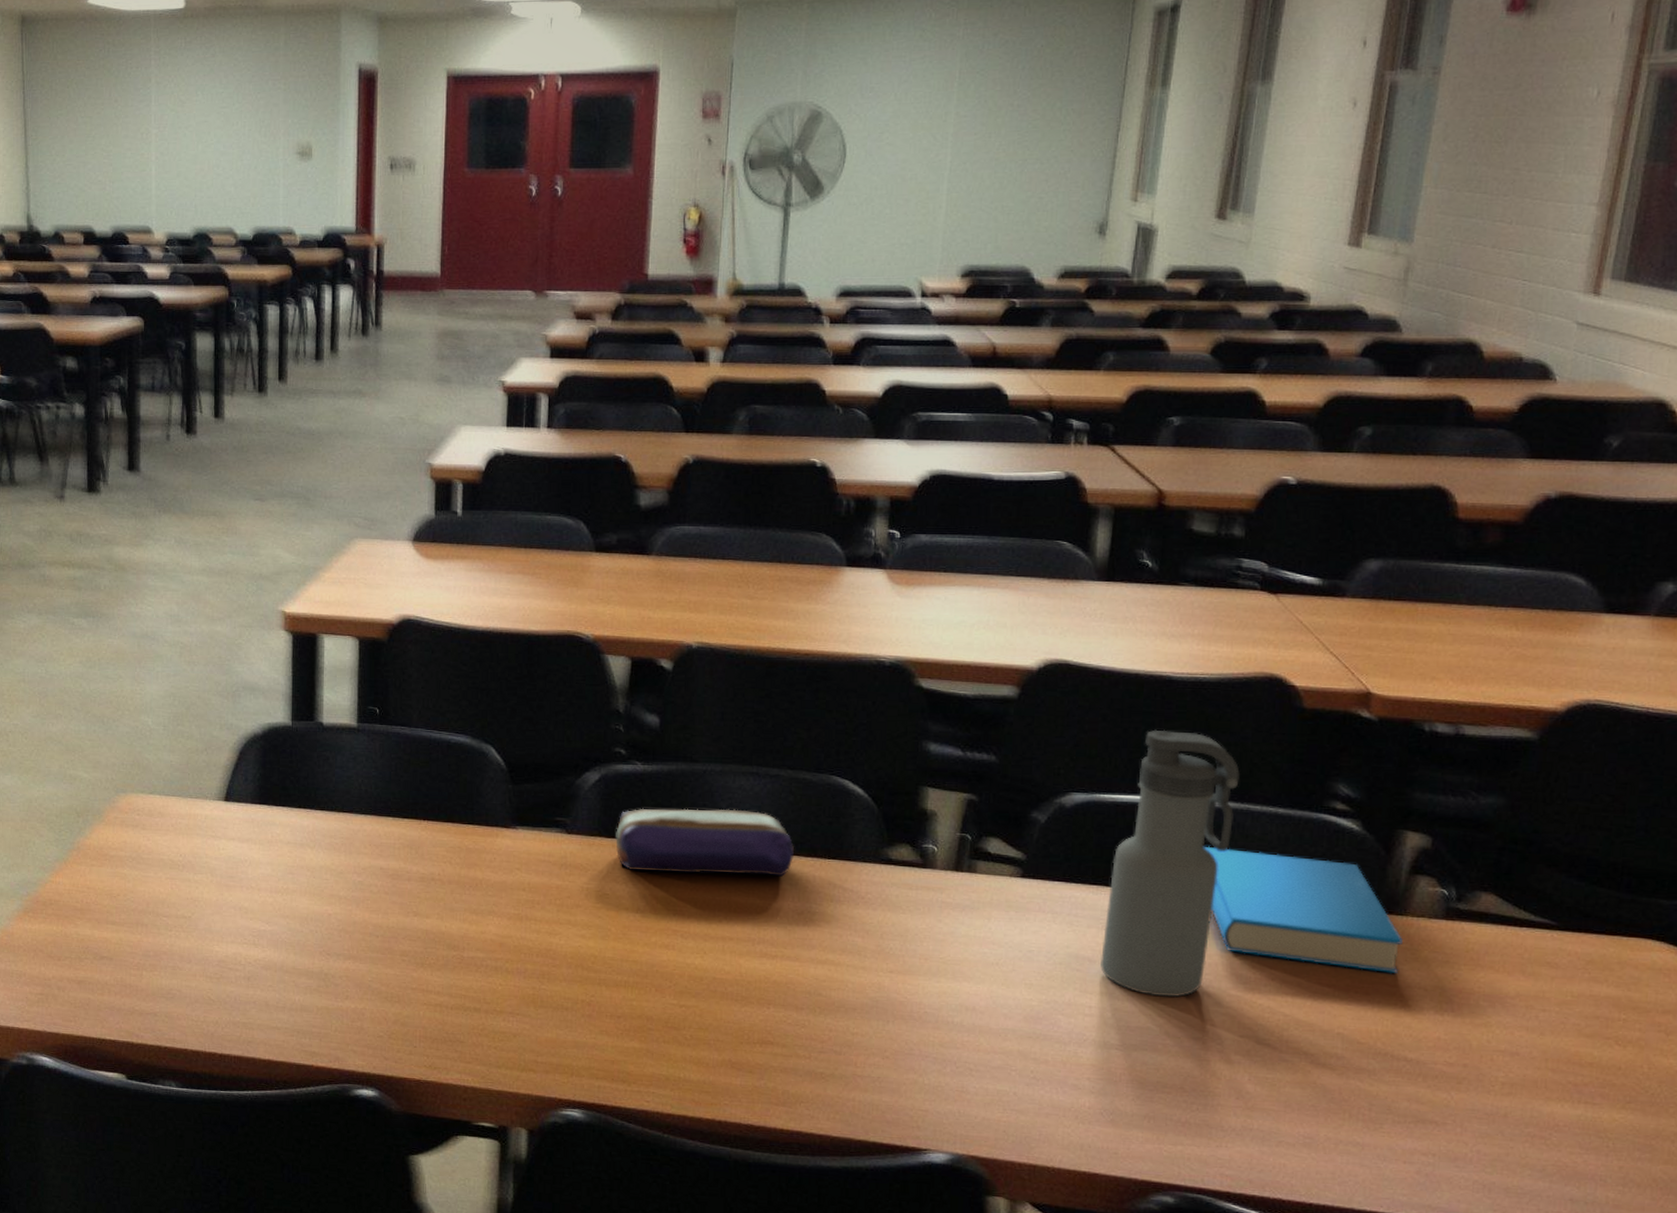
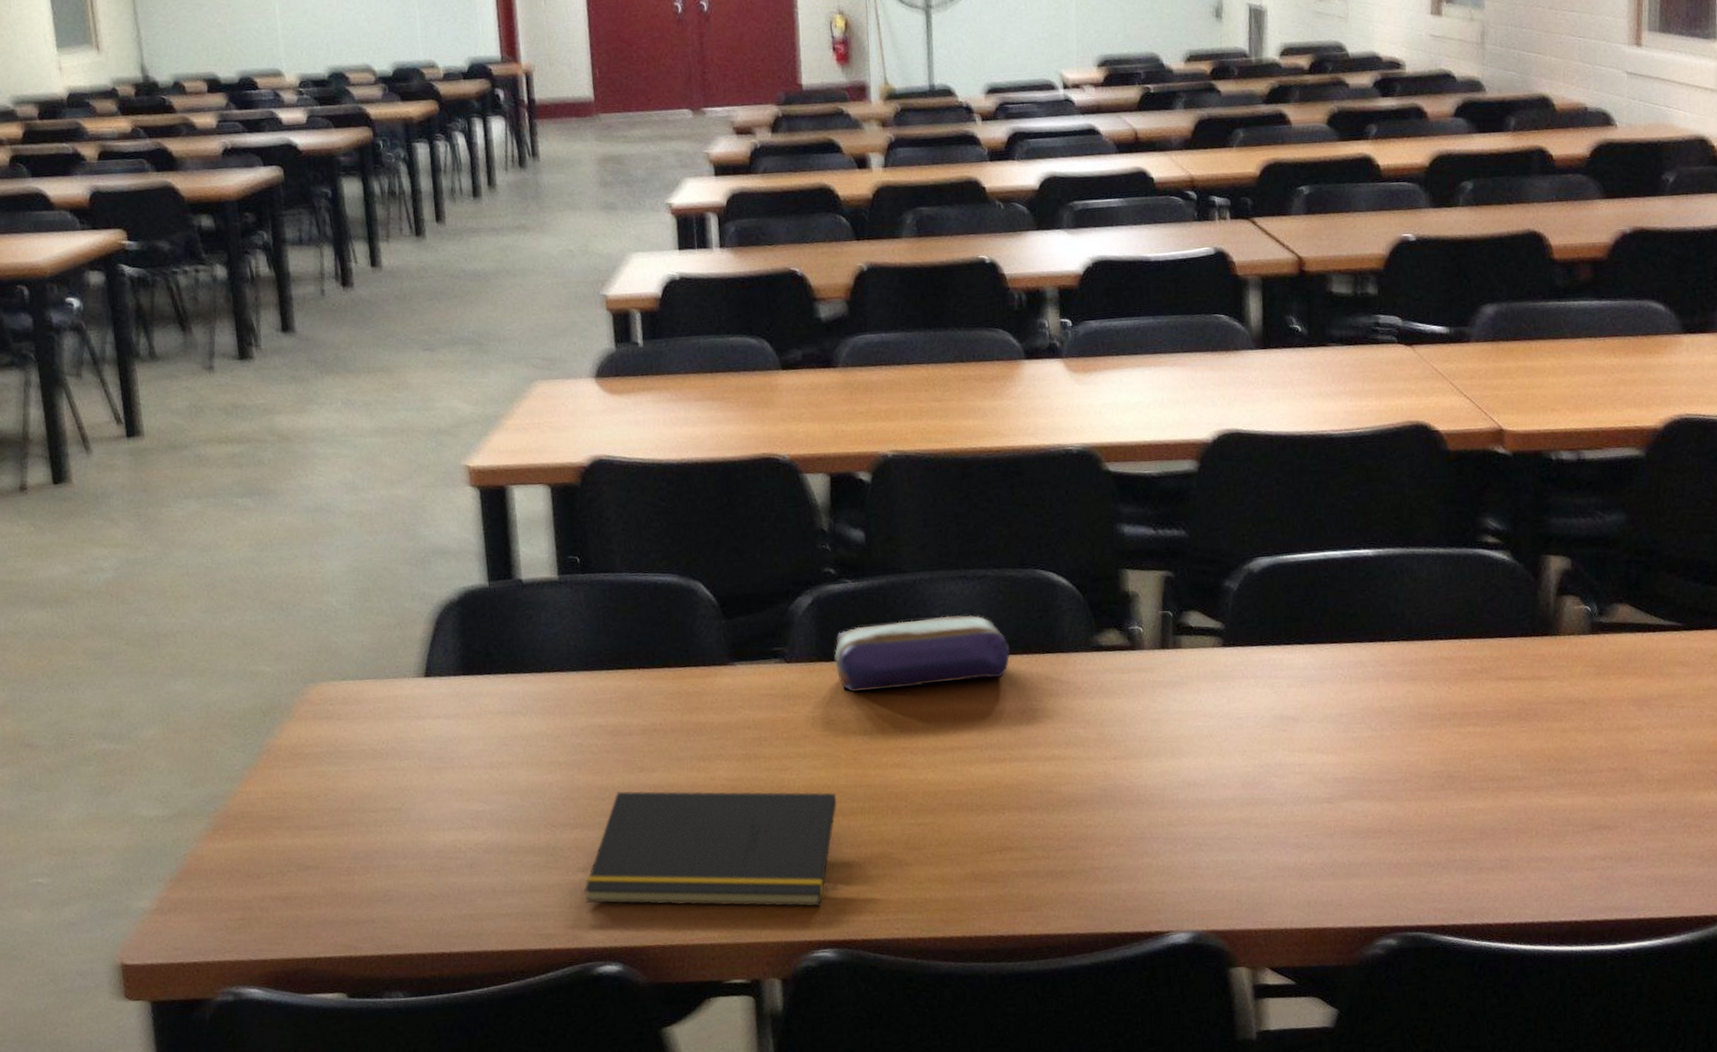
notepad: none [349,931,602,1068] -> present [584,791,837,907]
water bottle: present [1100,729,1240,998] -> none [1302,485,1403,746]
book: present [1204,846,1403,974] -> none [1380,592,1560,693]

